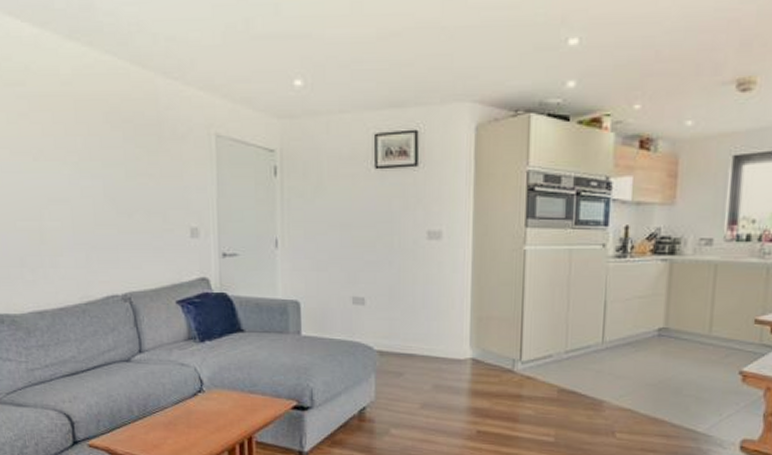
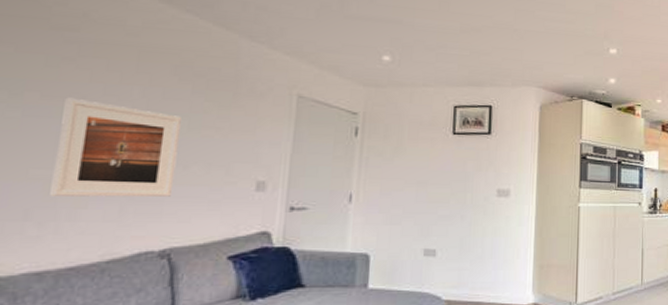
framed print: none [28,152,124,246] -> present [50,97,181,198]

